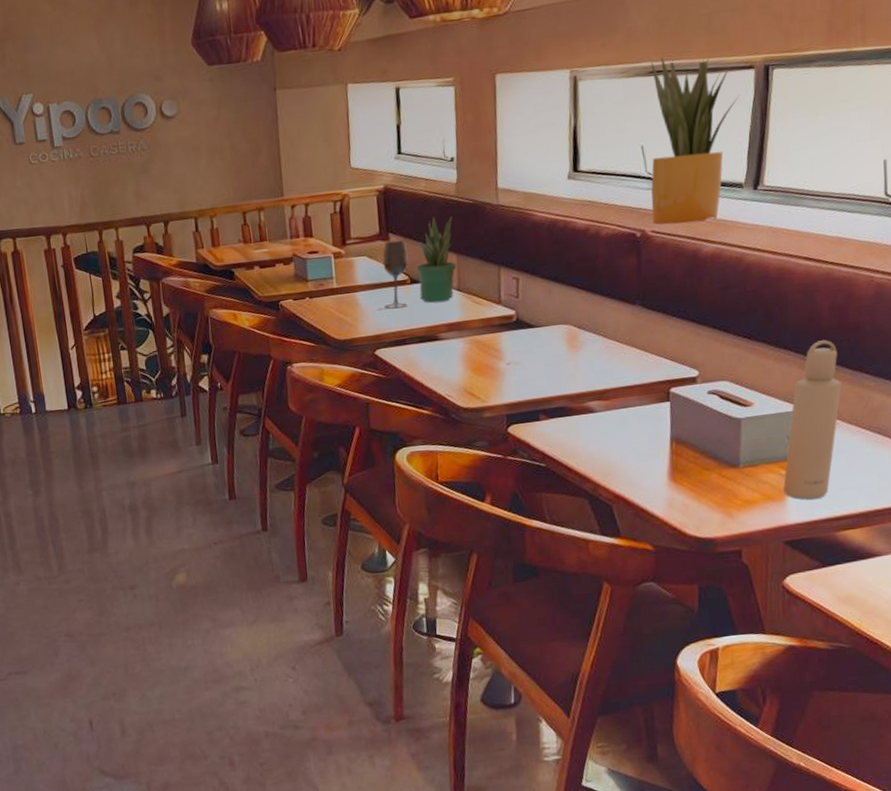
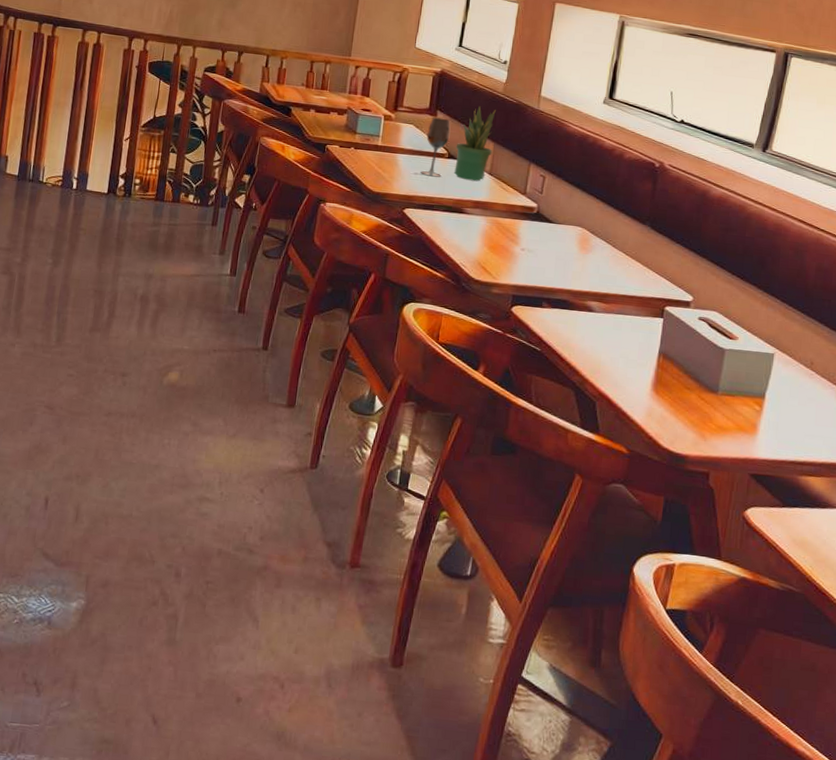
planter: present [650,56,739,225] -> none [671,23,760,169]
bottle: present [783,340,842,499] -> none [755,295,820,440]

